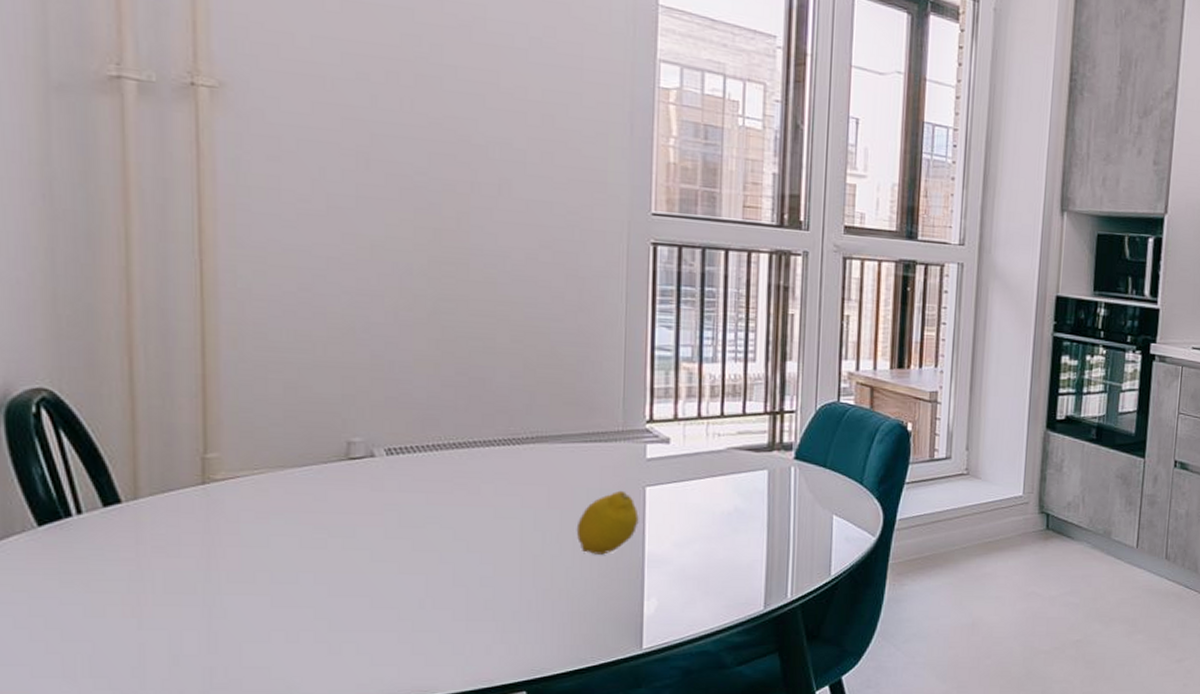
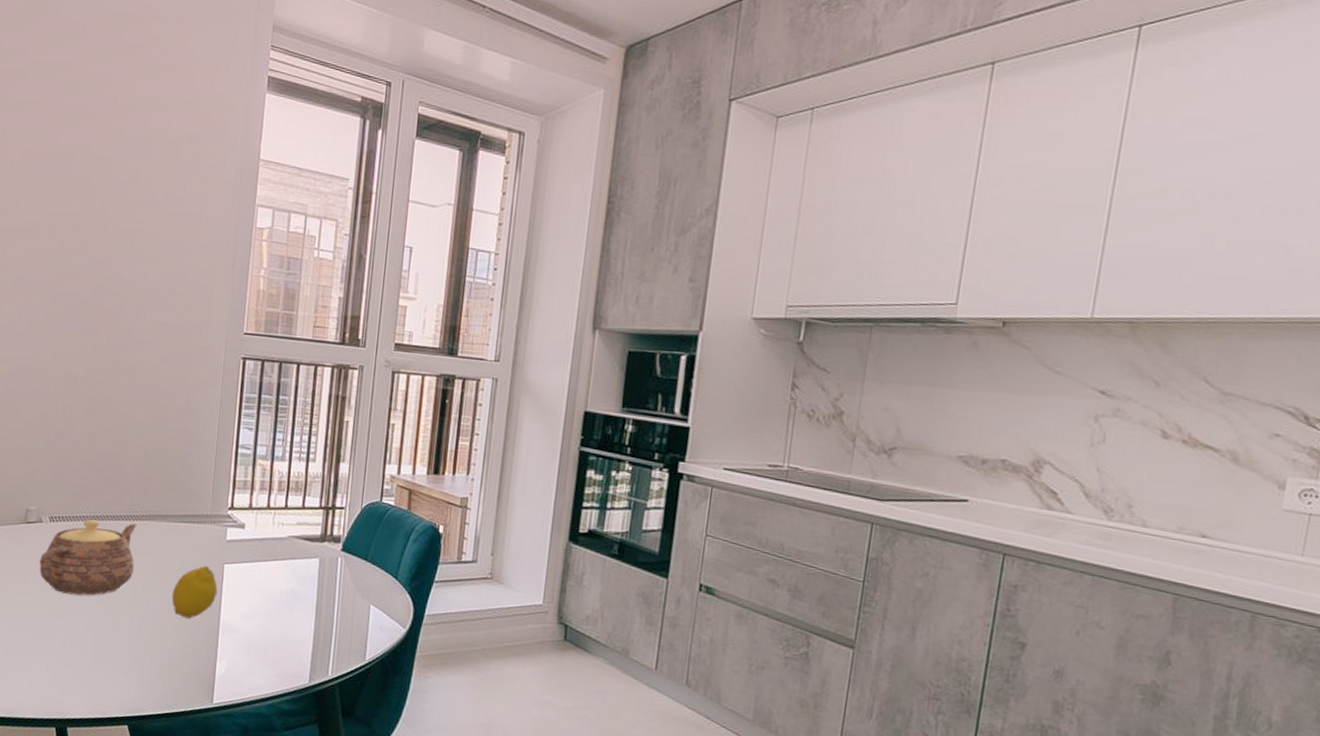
teapot: none [375,447,520,544] -> present [39,519,137,596]

